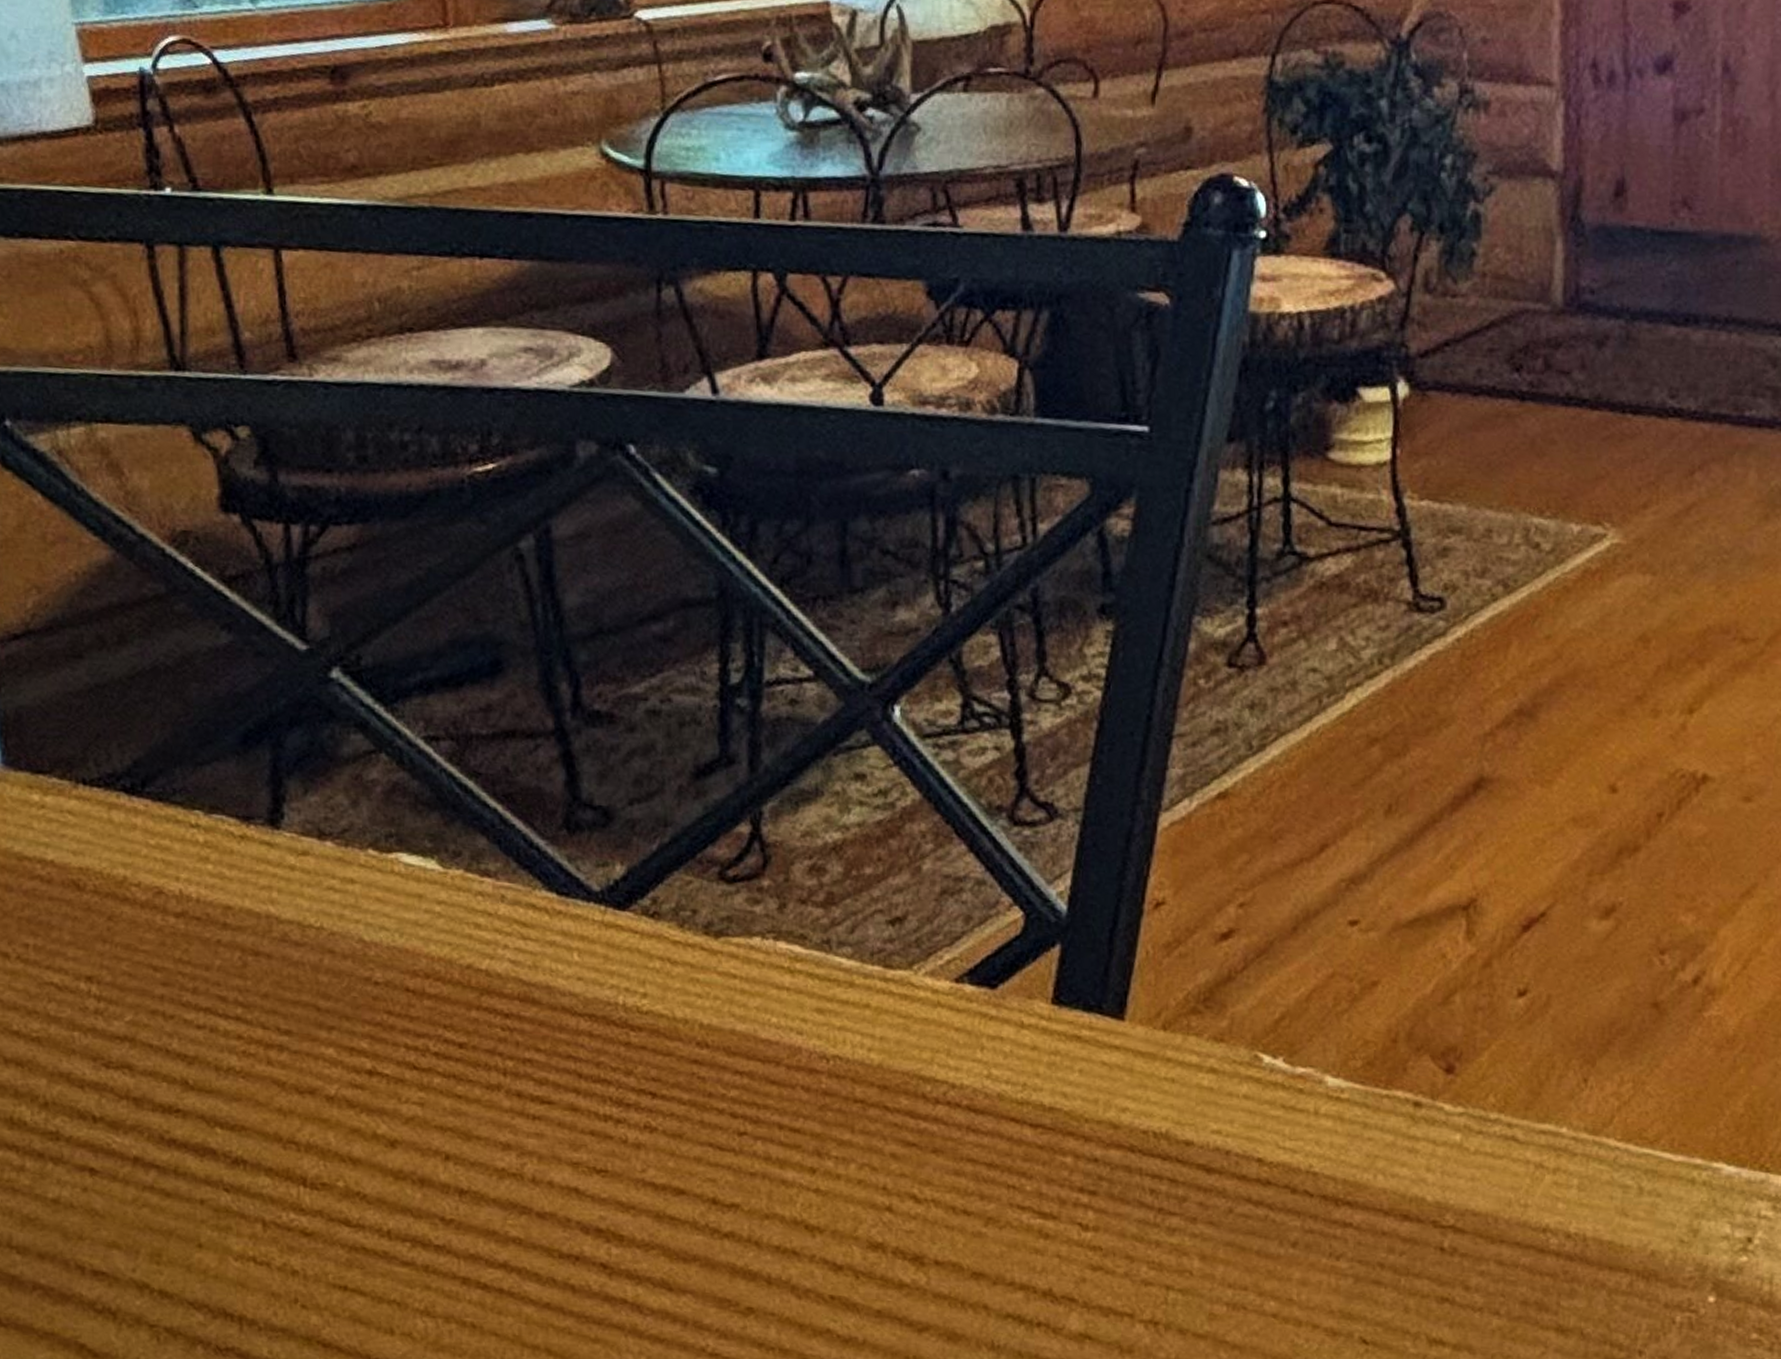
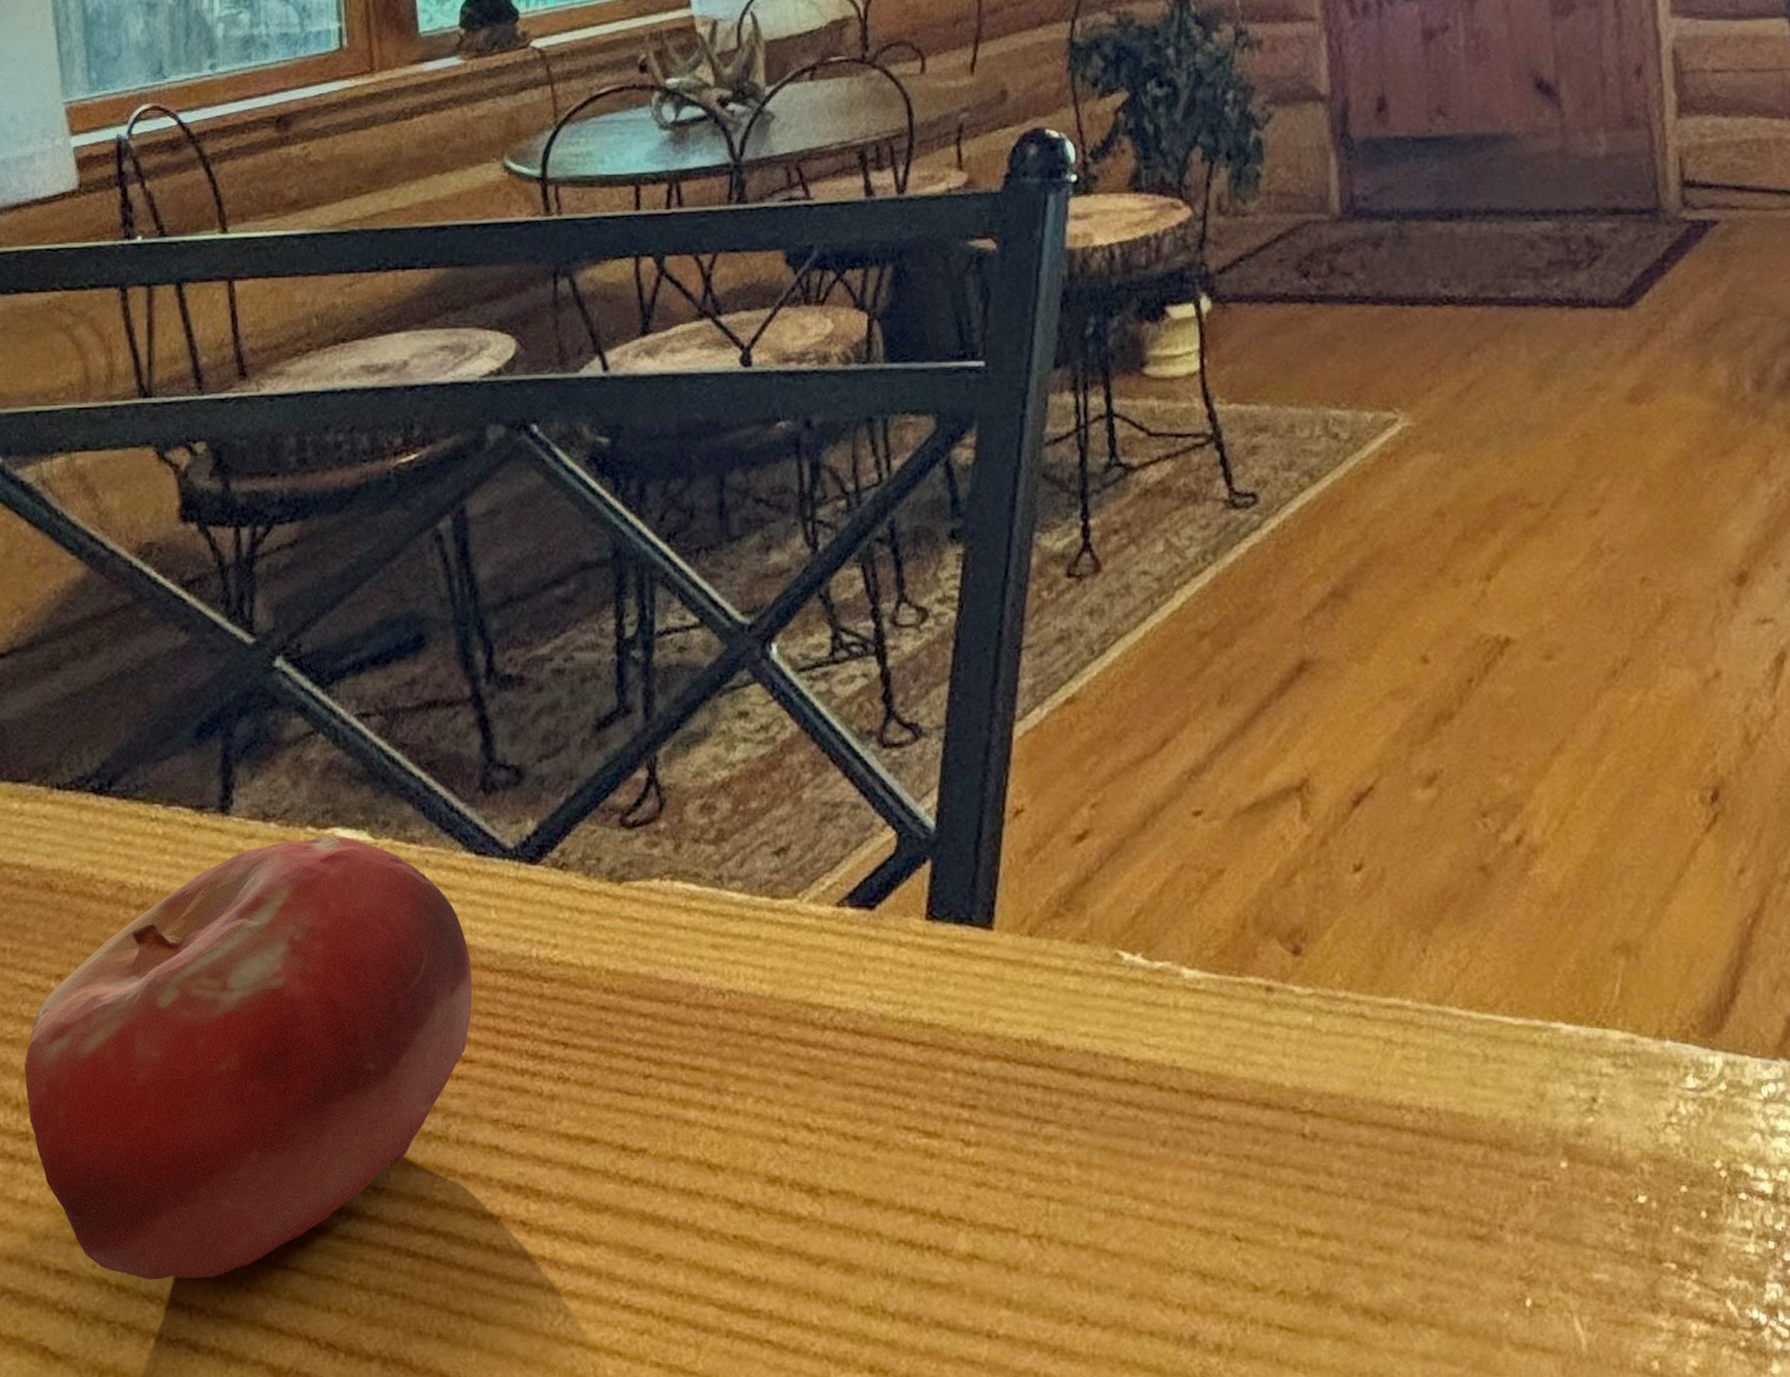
fruit: none [53,860,551,1292] -> present [25,836,472,1280]

